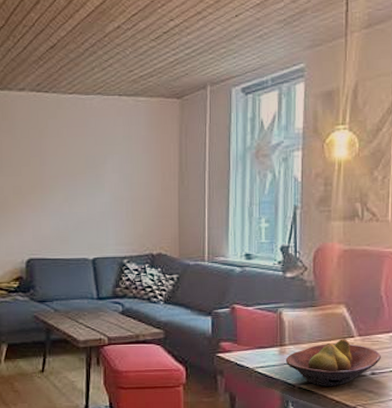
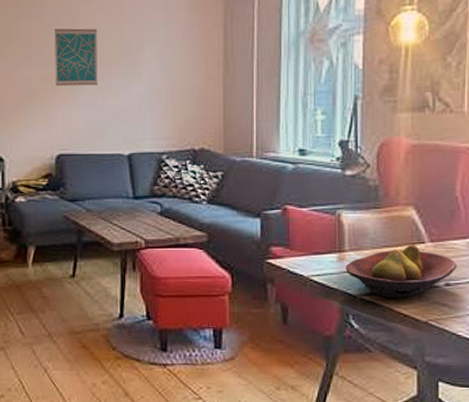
wall art: none [24,142,65,196] -> present [54,28,98,87]

